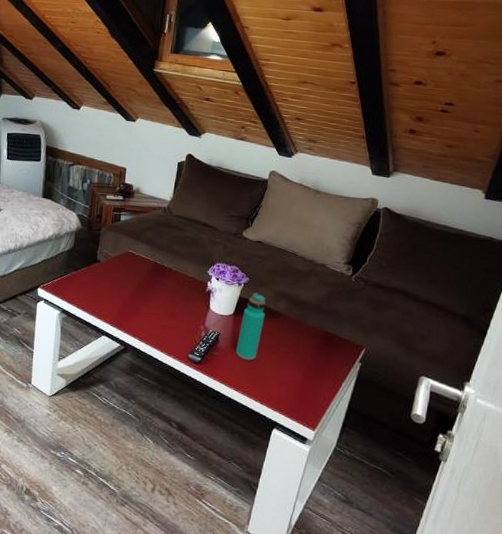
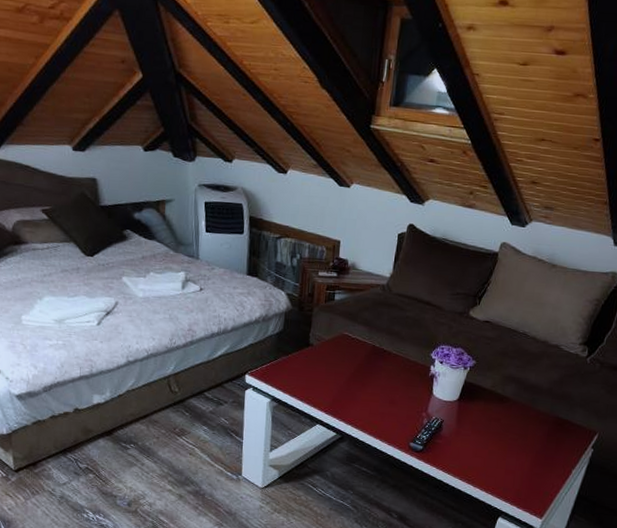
water bottle: present [235,293,266,361] -> none [460,377,494,448]

